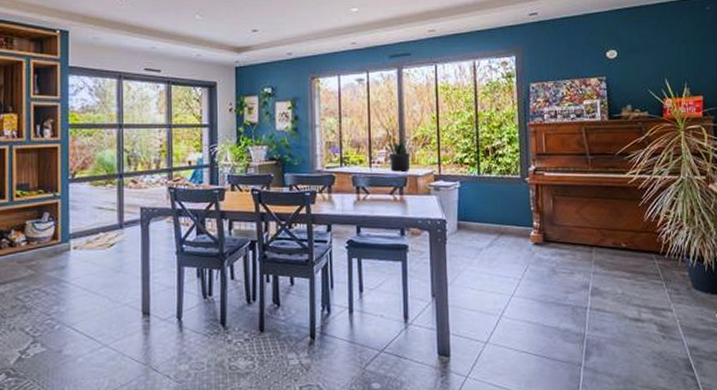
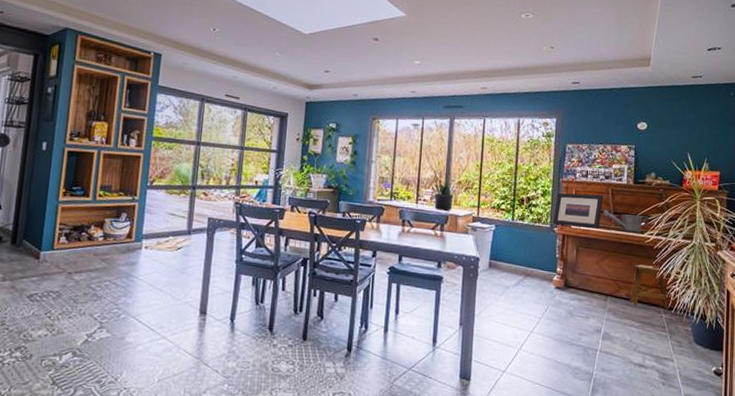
picture frame: none [523,136,577,174] -> present [553,192,604,230]
watering can: none [577,152,629,174] -> present [603,210,648,233]
stool: none [615,208,660,256] -> present [629,264,668,310]

